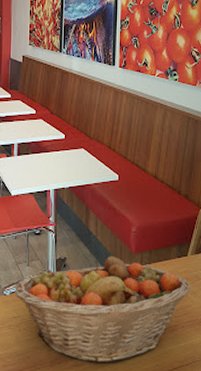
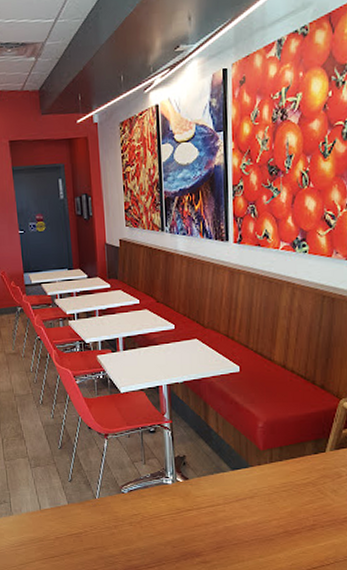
fruit basket: present [15,256,191,364] -> none [132,453,330,561]

